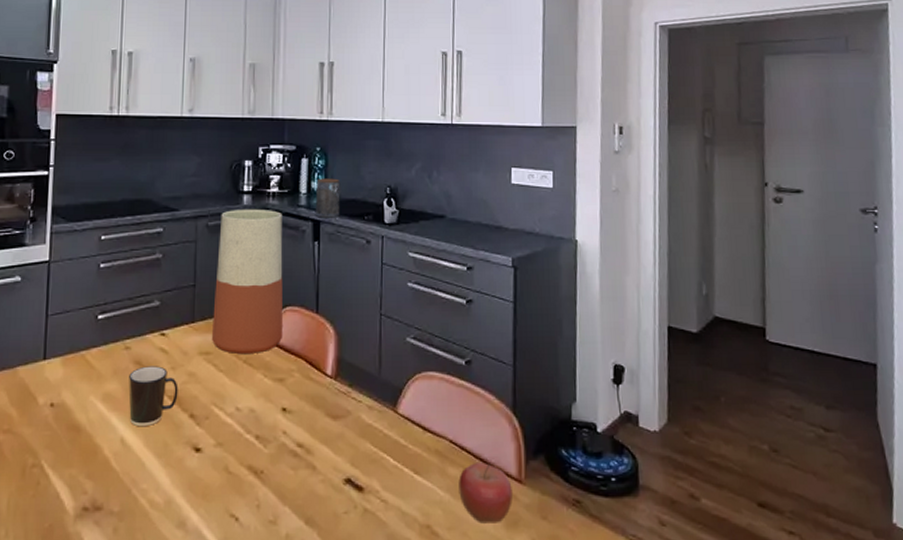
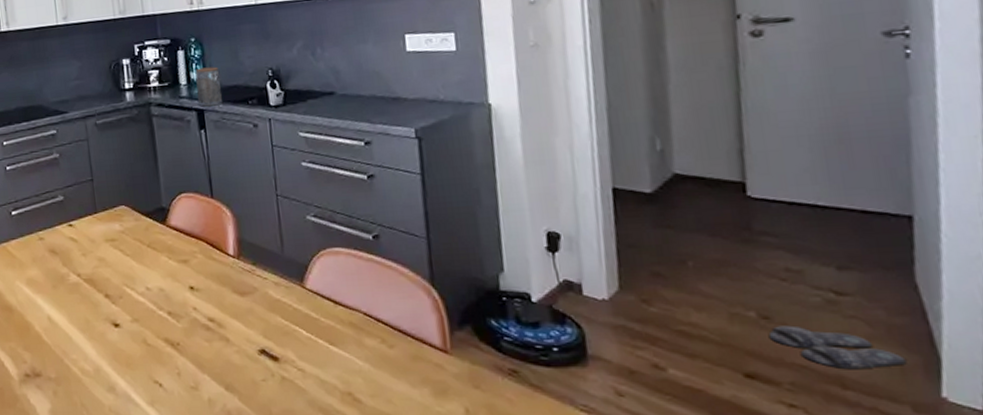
mug: present [128,366,178,427] -> none [46,253,92,307]
vase: present [212,208,283,353] -> none [107,103,181,239]
fruit: present [459,463,512,524] -> none [377,334,439,392]
slippers: none [776,458,870,499] -> present [768,325,907,370]

